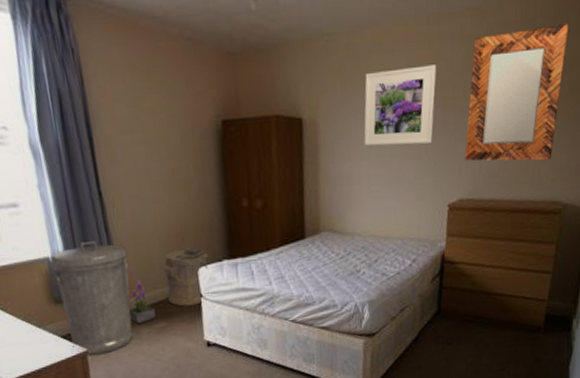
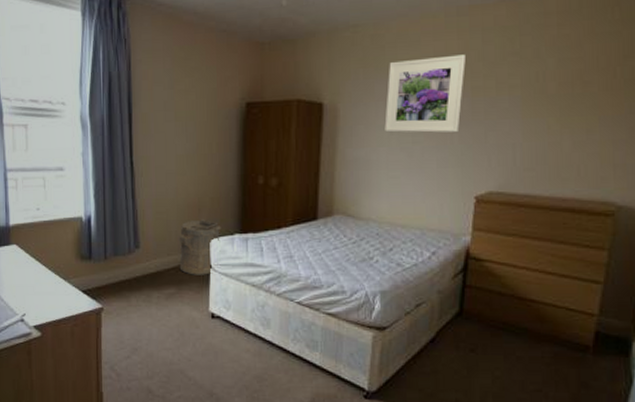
trash can: present [50,240,133,356] -> none [82,204,149,313]
potted plant: present [128,279,156,324] -> none [143,244,166,288]
home mirror: present [465,24,569,161] -> none [496,14,622,156]

